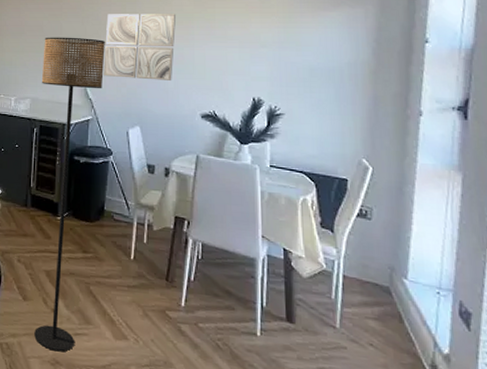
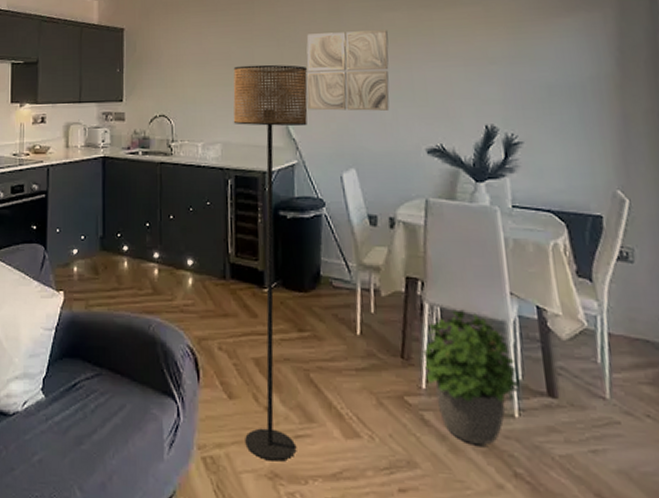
potted plant: none [183,245,264,355] -> present [422,309,521,446]

